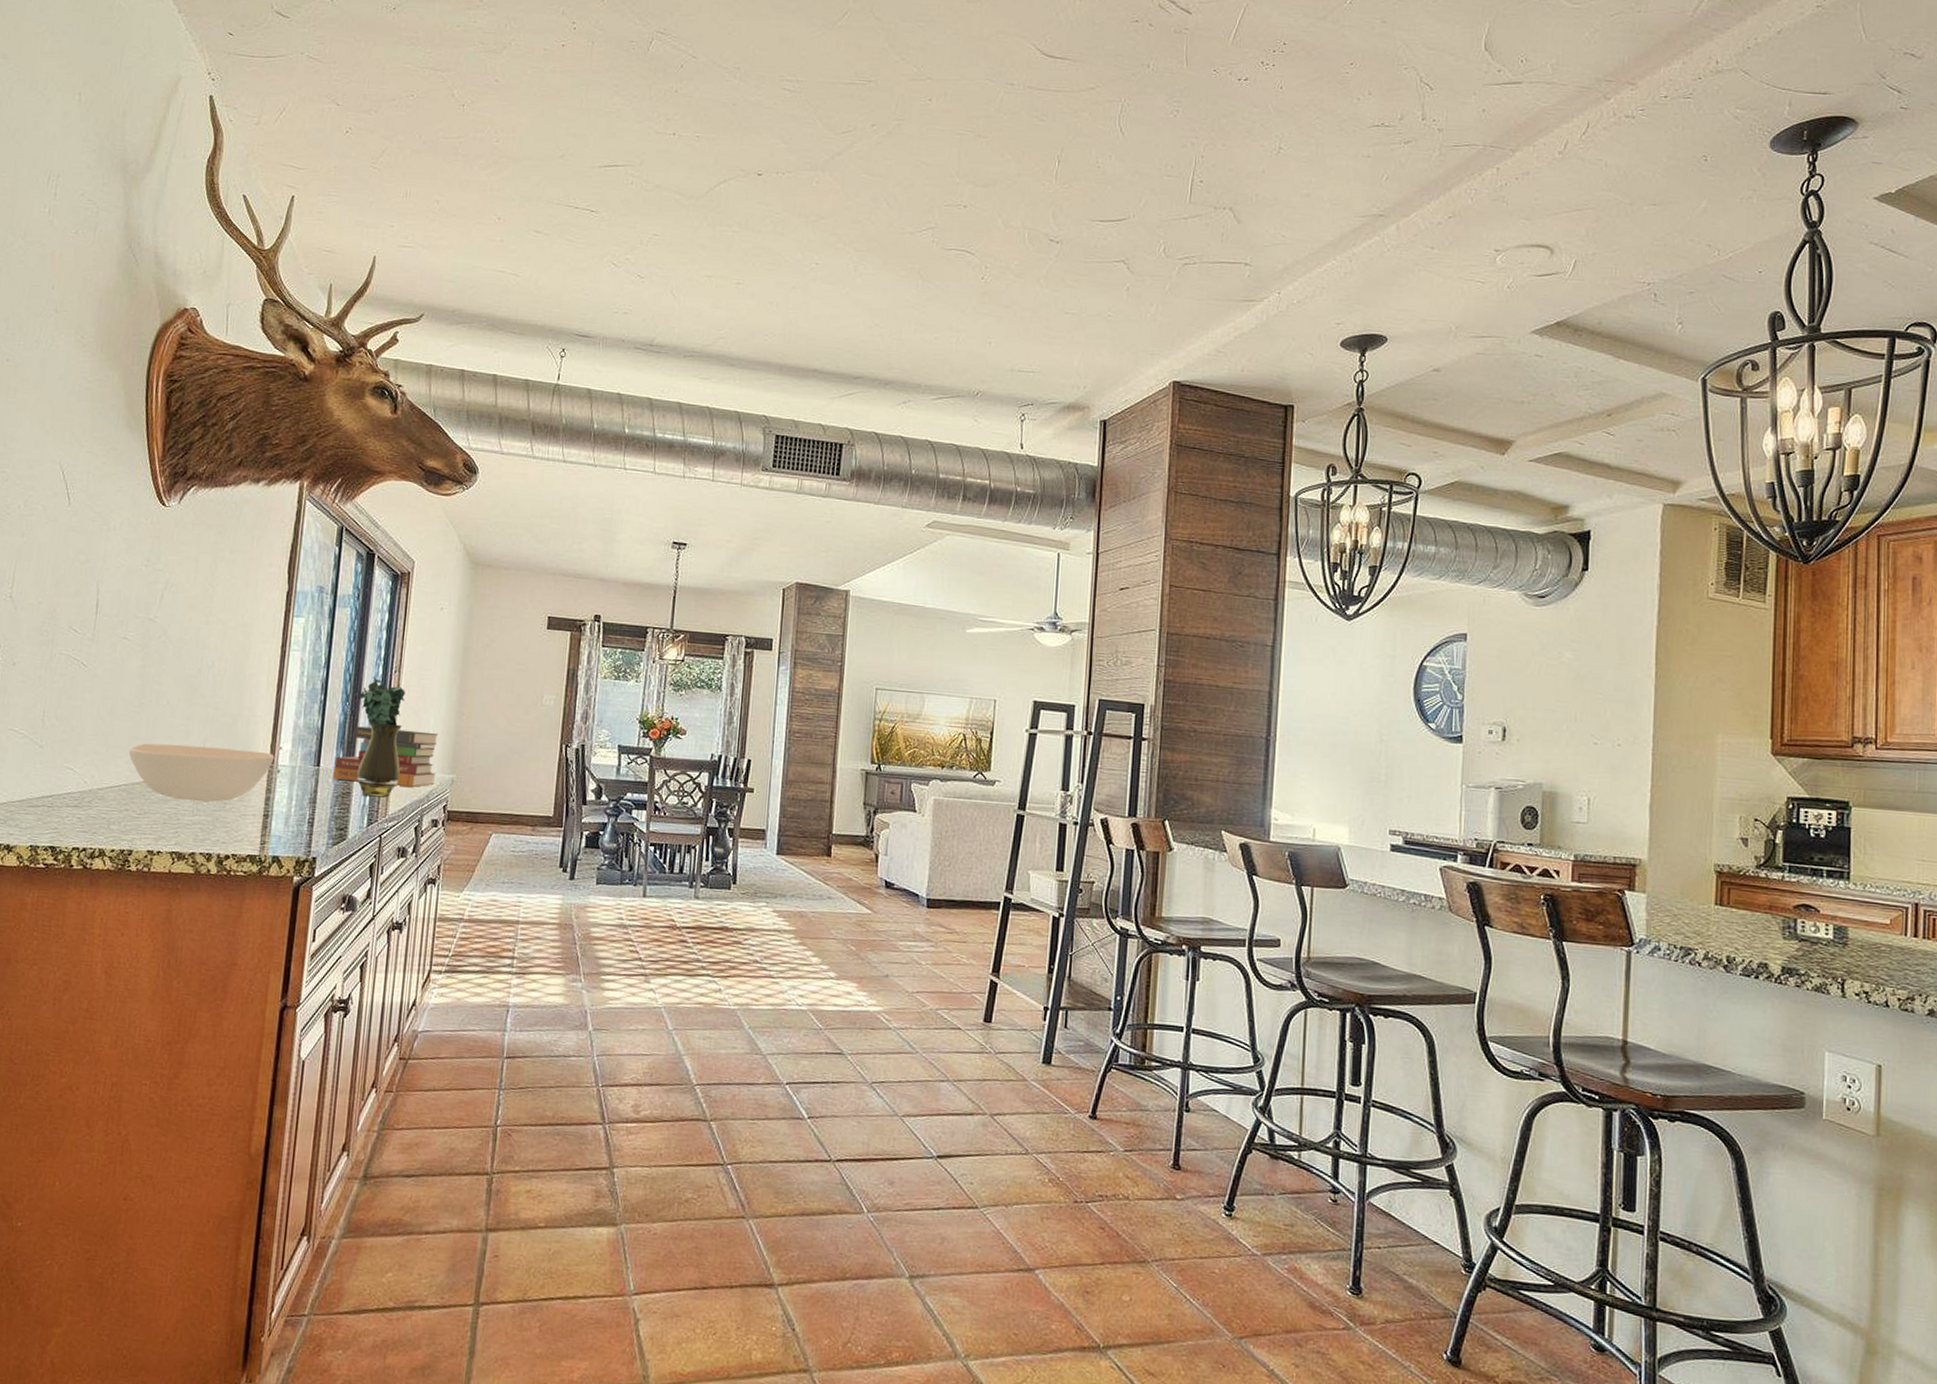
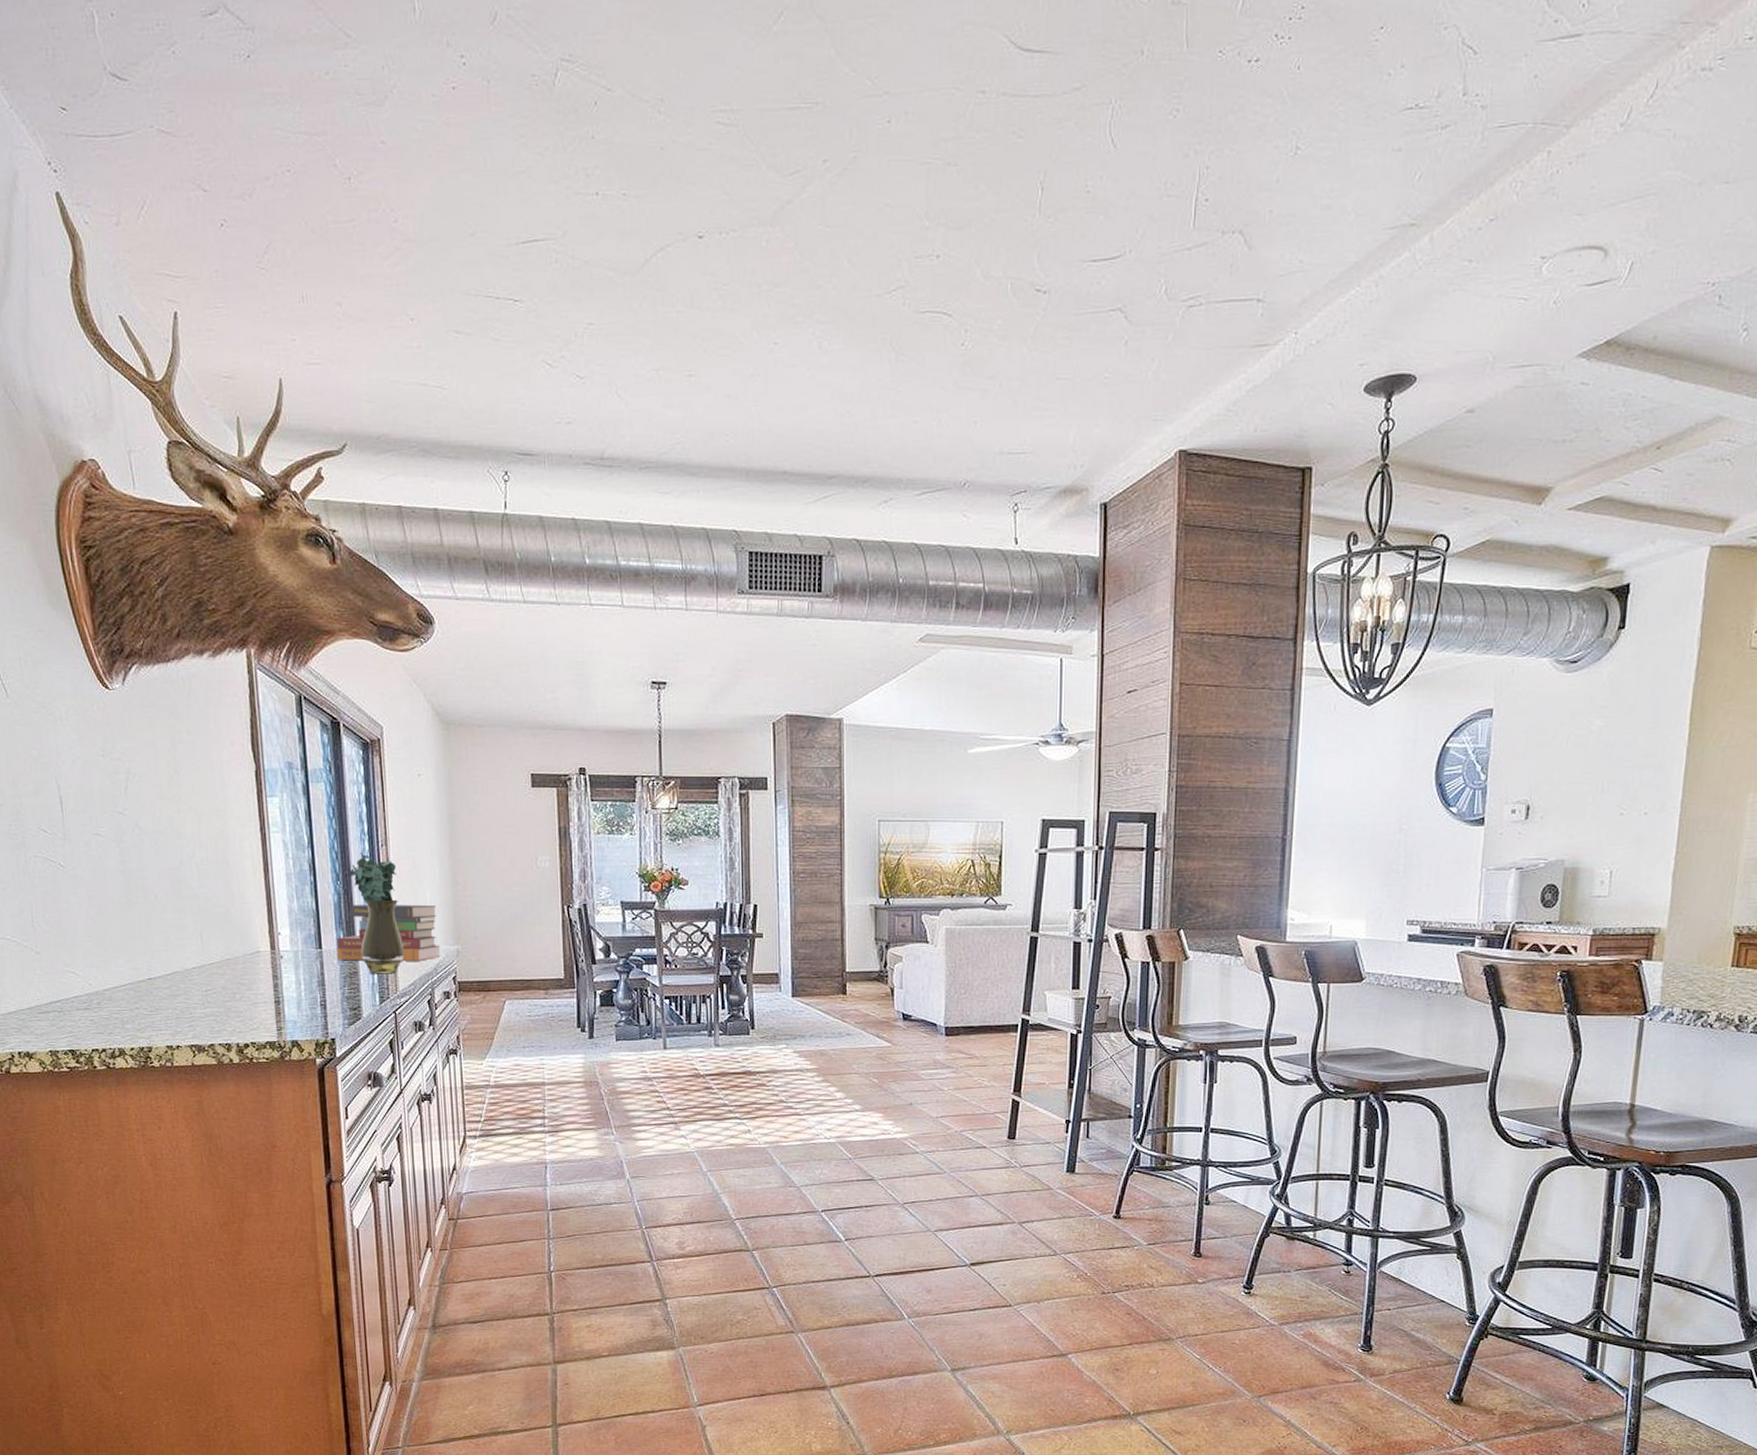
bowl: present [128,743,275,802] -> none [126,938,275,994]

